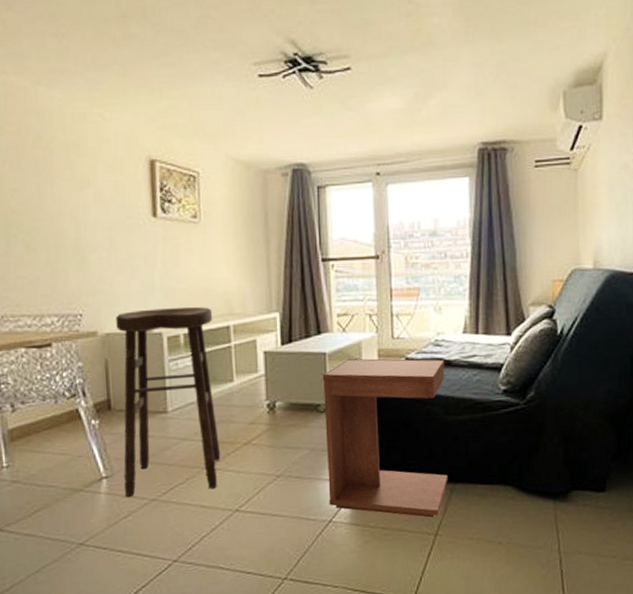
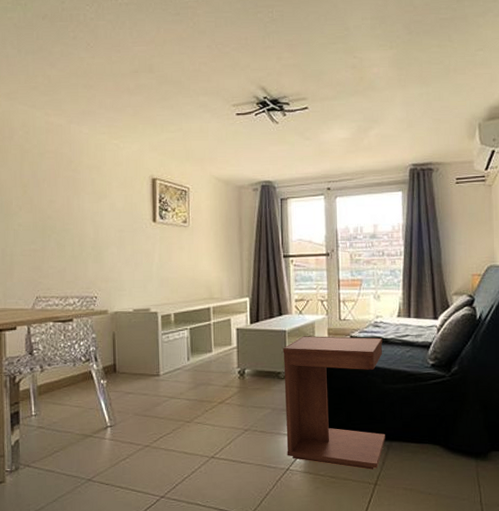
stool: present [116,307,221,498] -> none [122,292,201,444]

